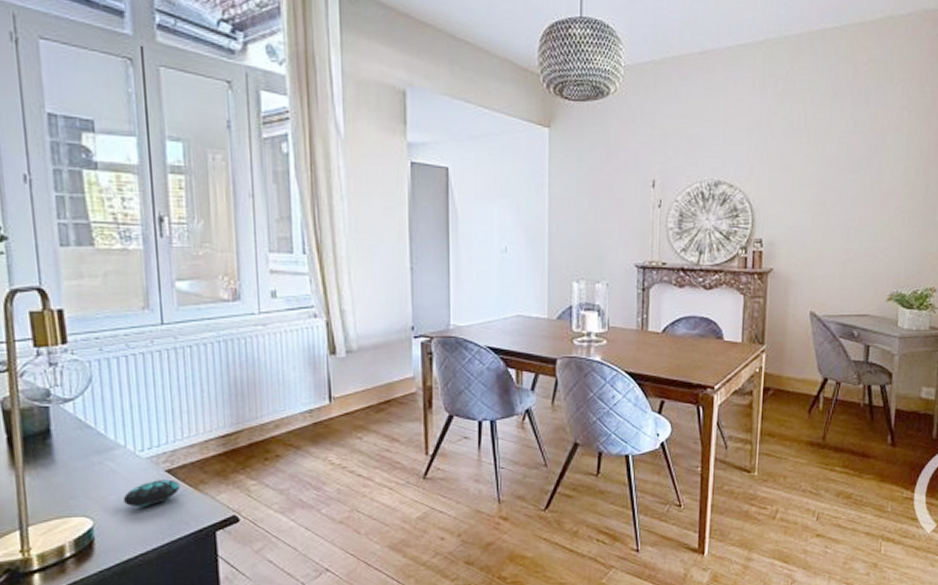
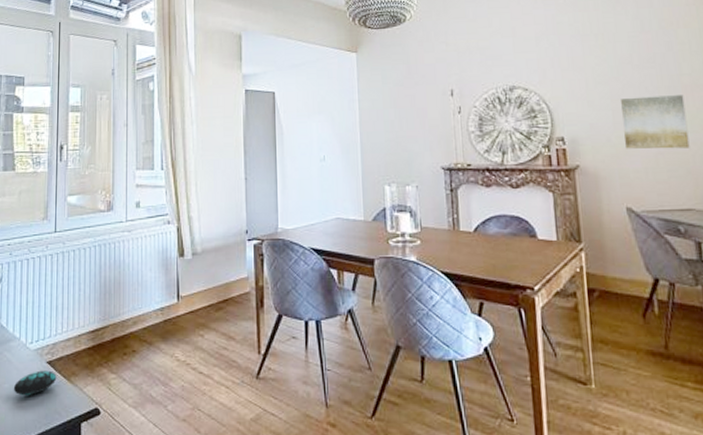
wall art: none [819,201,880,256] -> present [621,95,690,149]

